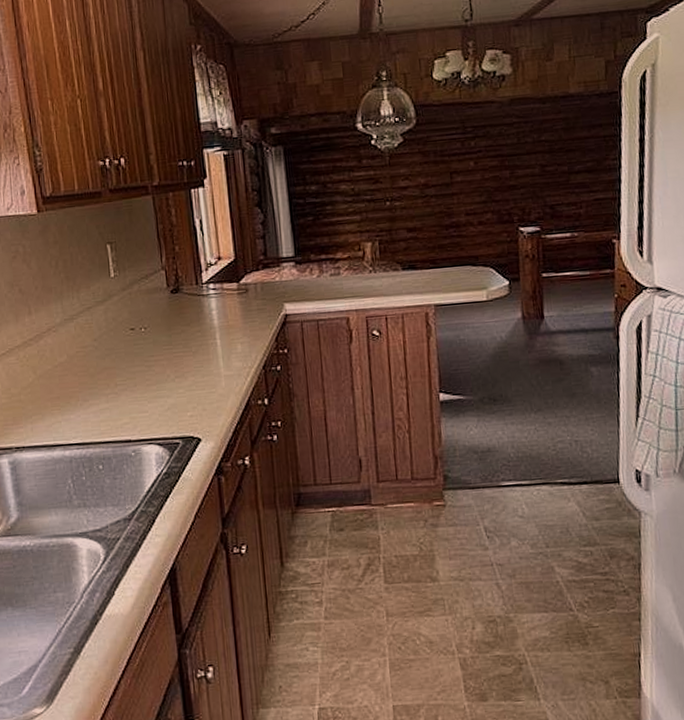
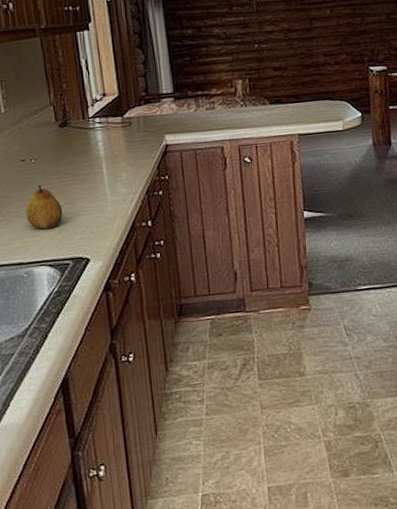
fruit: none [134,355,173,404] -> present [25,184,63,229]

